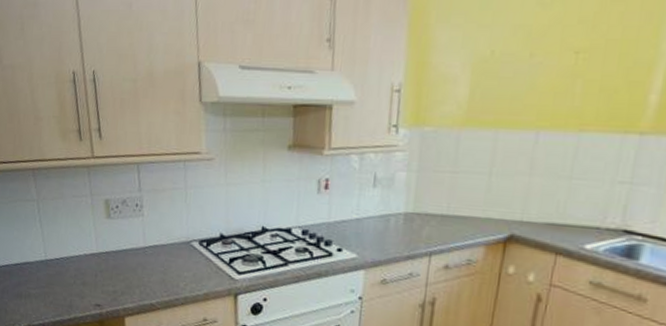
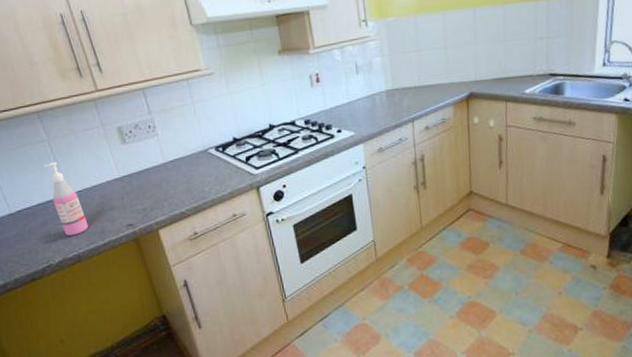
soap dispenser: none [28,223,58,304] -> present [43,161,88,236]

